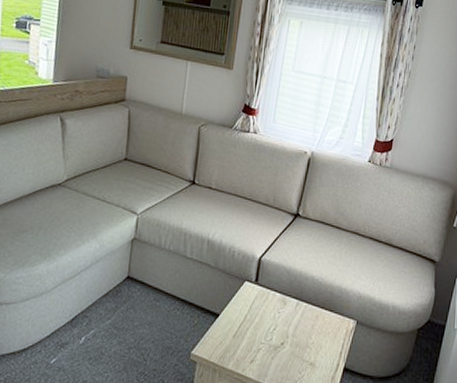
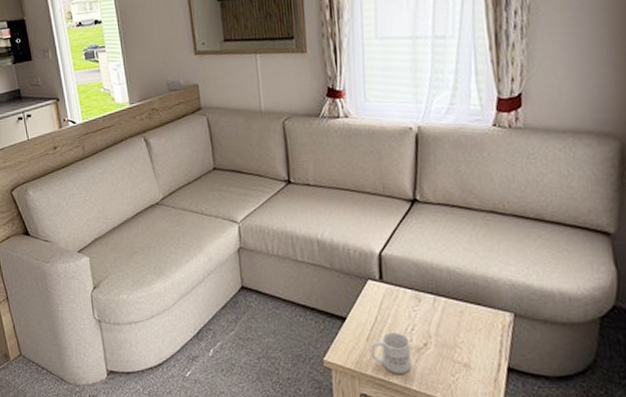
mug: none [234,331,271,369] -> present [370,332,411,373]

